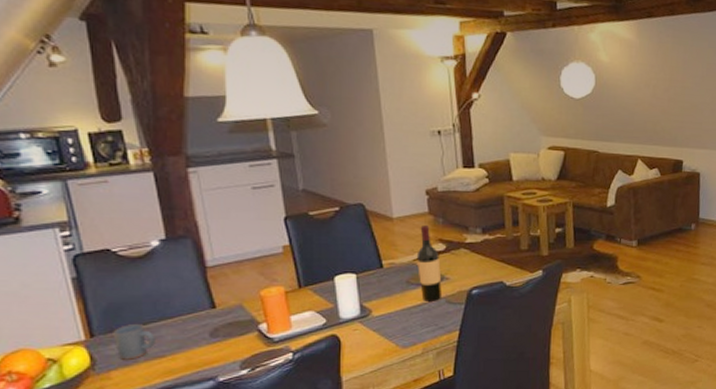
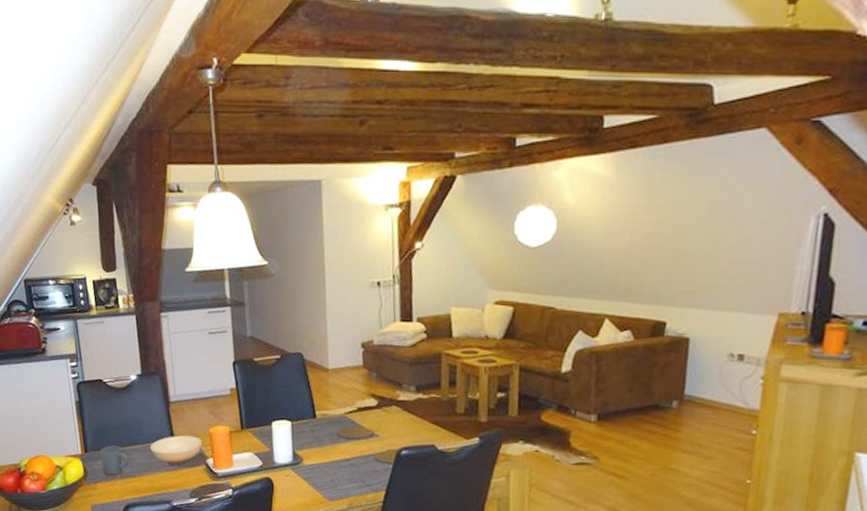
bowl: none [183,301,253,336] -> present [149,435,203,465]
wine bottle: present [416,225,442,301] -> none [348,379,371,457]

